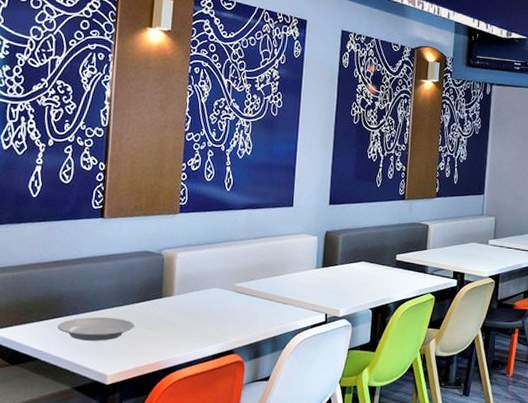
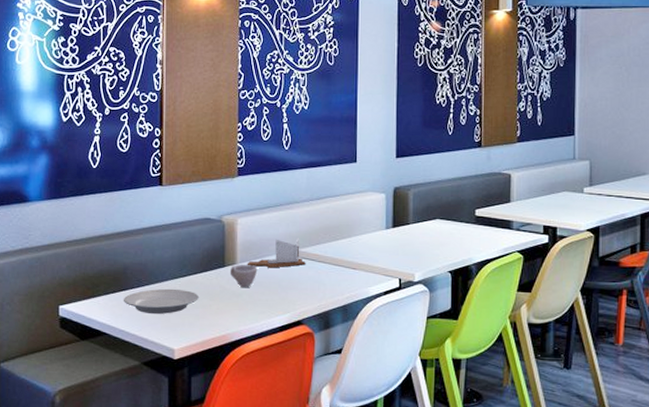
cup: none [166,296,194,319] -> present [229,265,258,288]
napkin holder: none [183,272,240,301] -> present [247,237,306,268]

